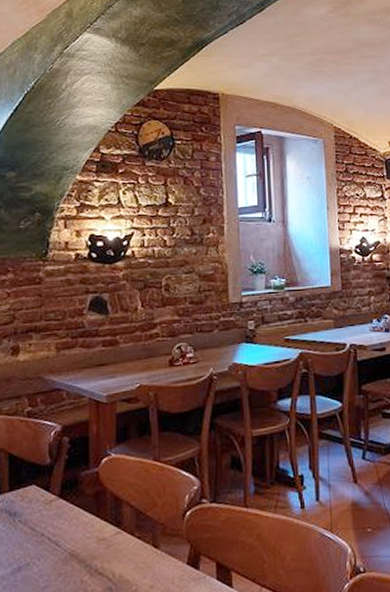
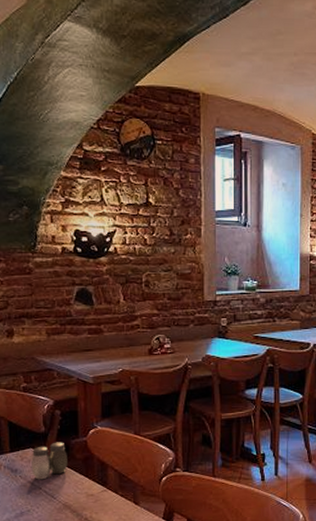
salt and pepper shaker: none [33,475,76,524] -> present [31,442,68,480]

